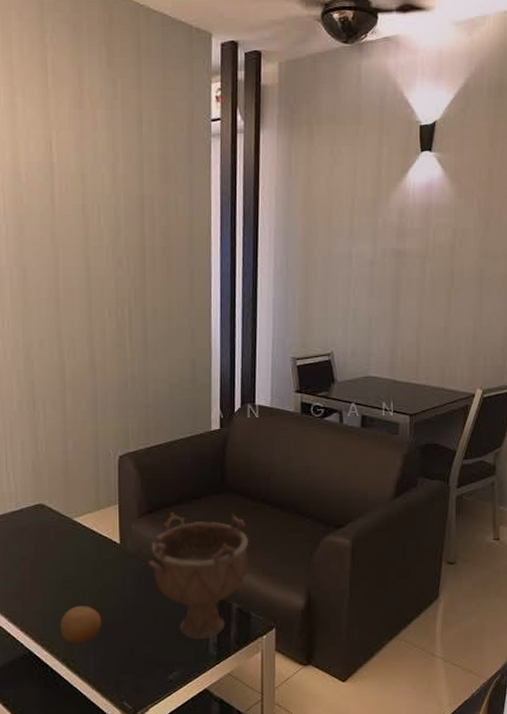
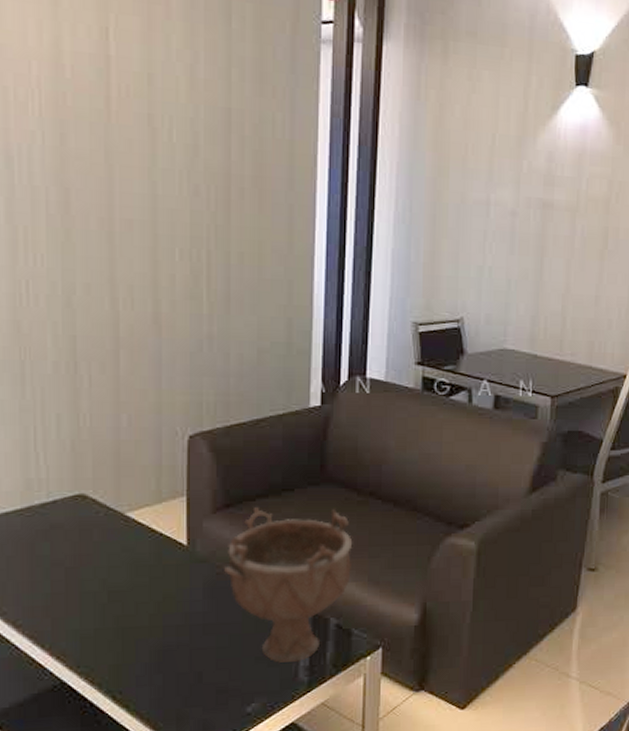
fruit: present [60,606,102,643] -> none [104,623,161,670]

